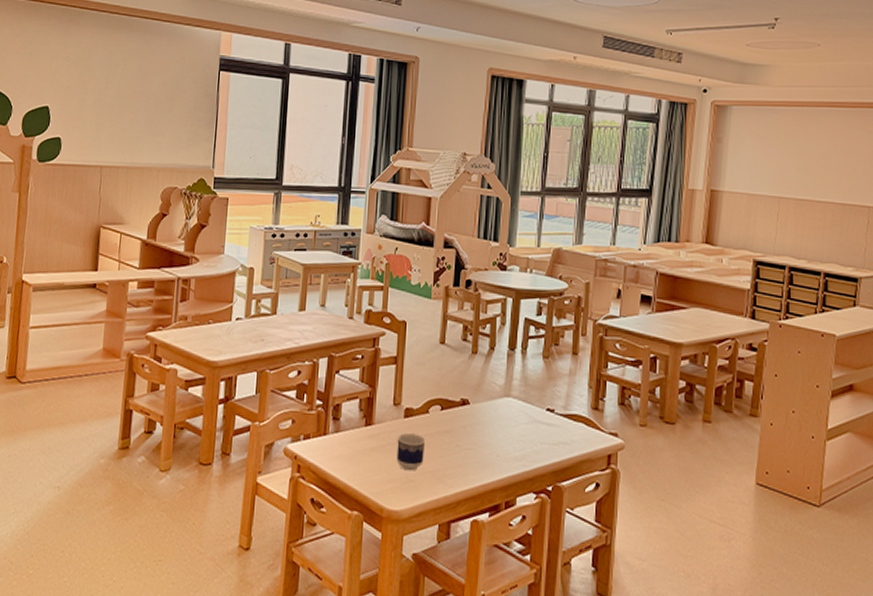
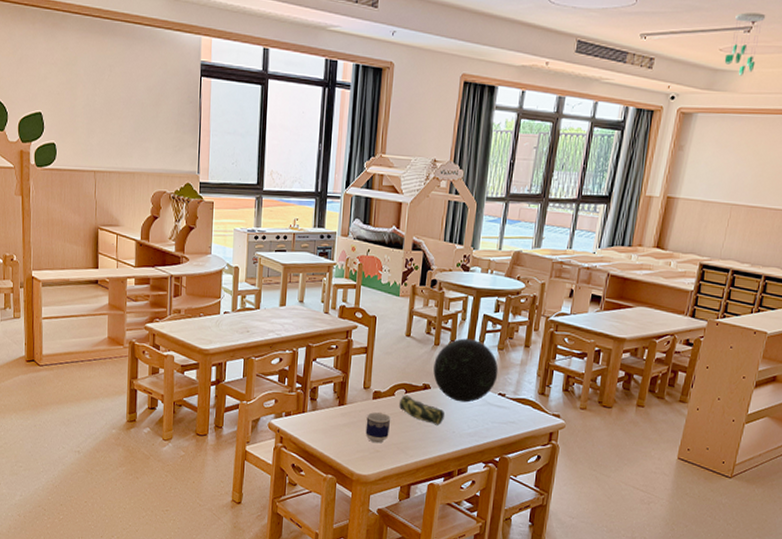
pencil case: none [434,412,486,448] -> present [398,394,444,425]
decorative orb: none [472,345,545,420] -> present [433,338,499,403]
ceiling mobile: none [752,10,788,70] -> present [724,12,766,76]

